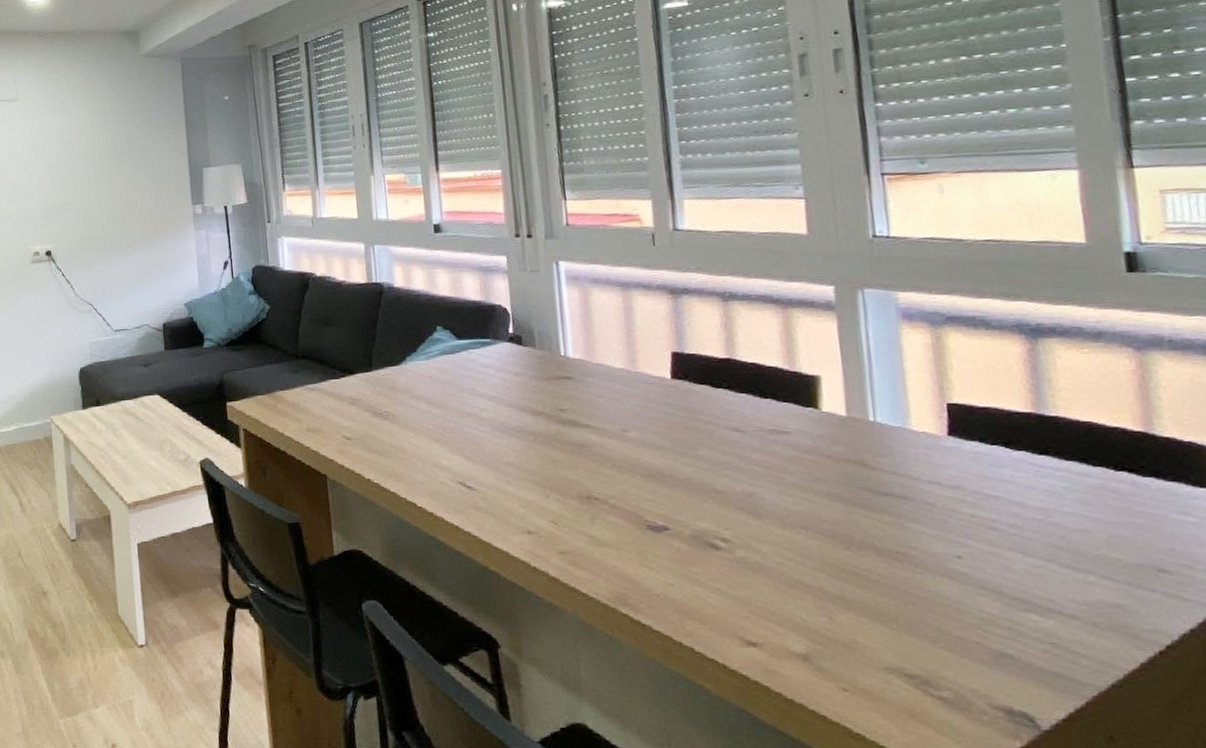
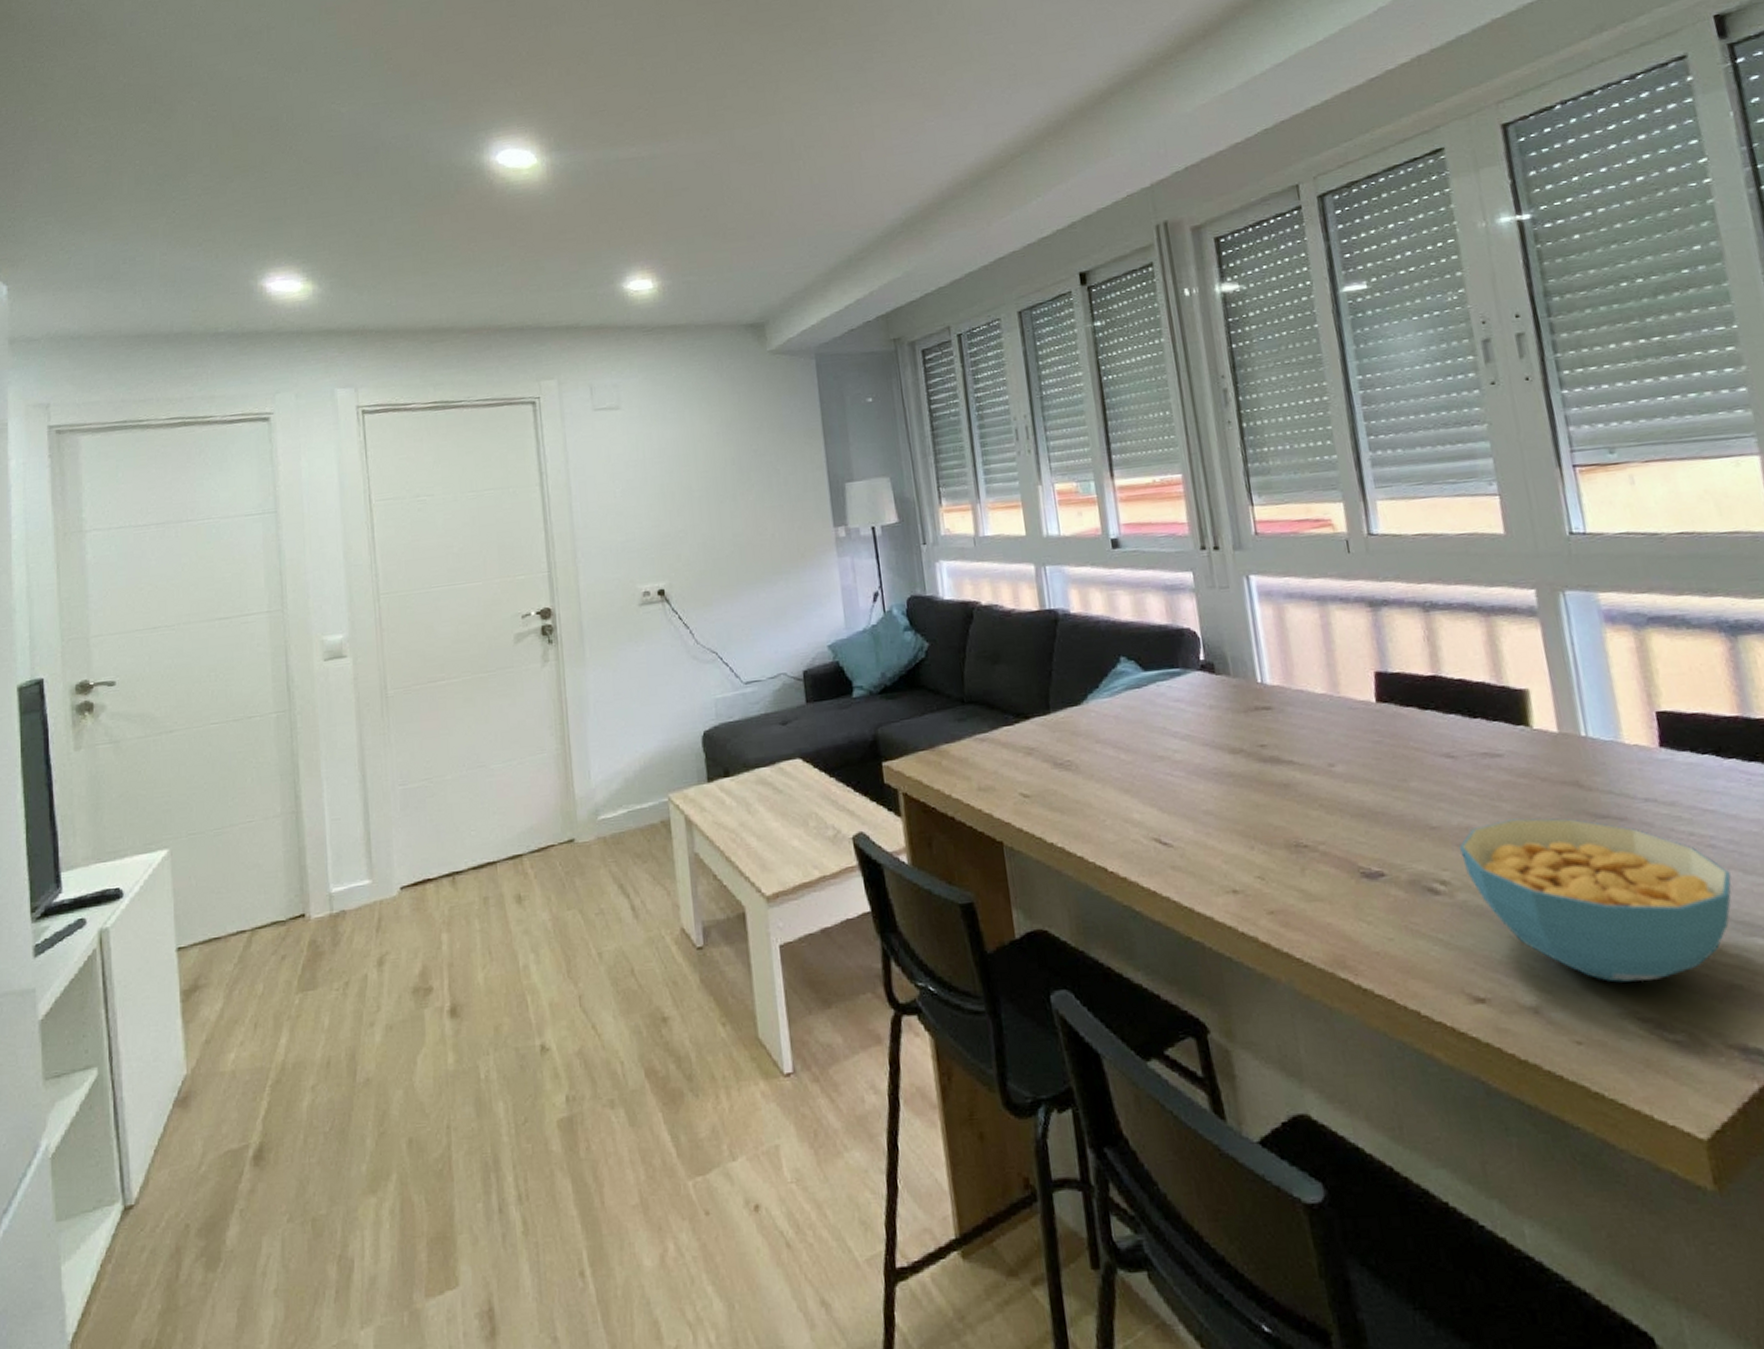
cereal bowl: none [742,489,1011,642] -> present [1459,817,1732,982]

